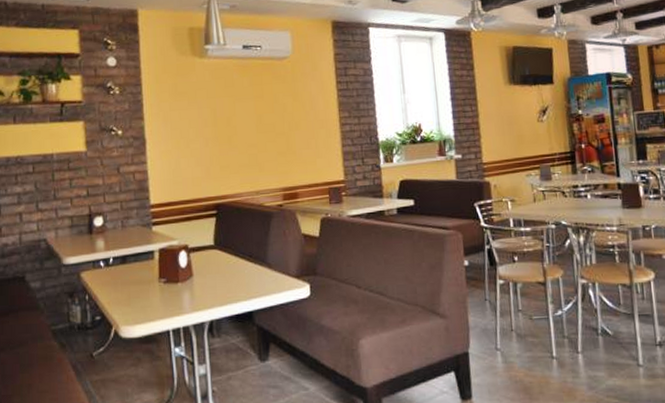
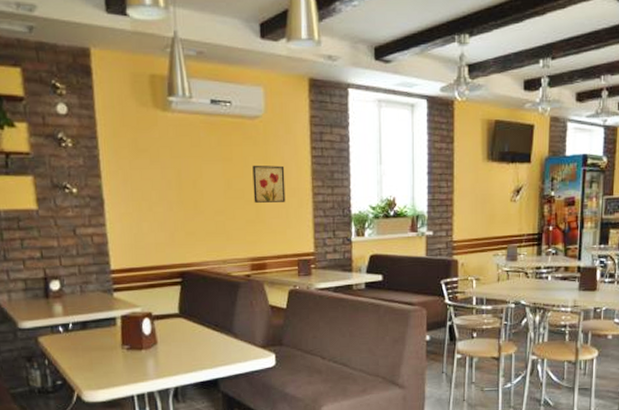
wall art: none [282,100,315,135] -> present [252,165,286,203]

